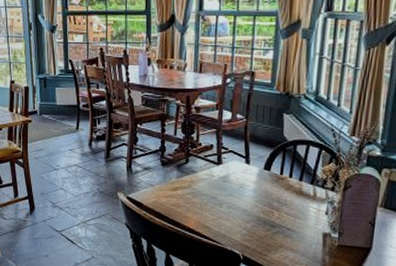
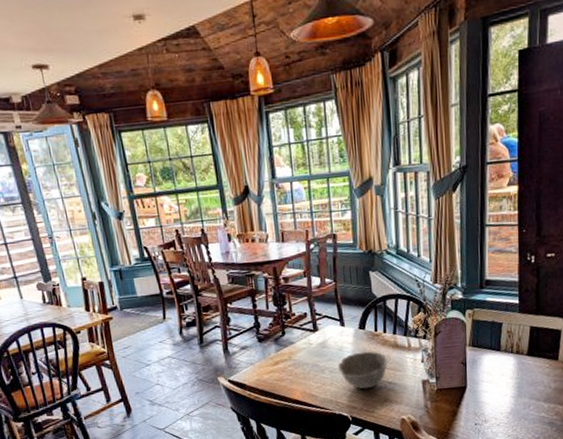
bowl: none [237,192,290,231] -> present [338,351,388,389]

